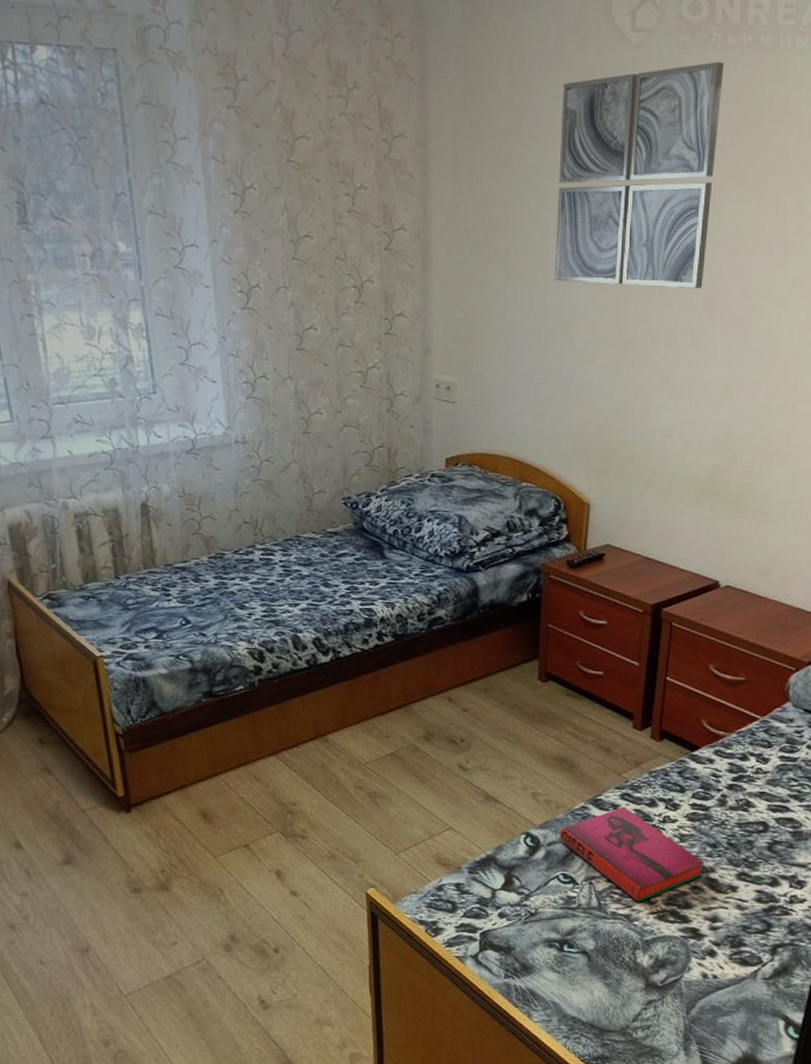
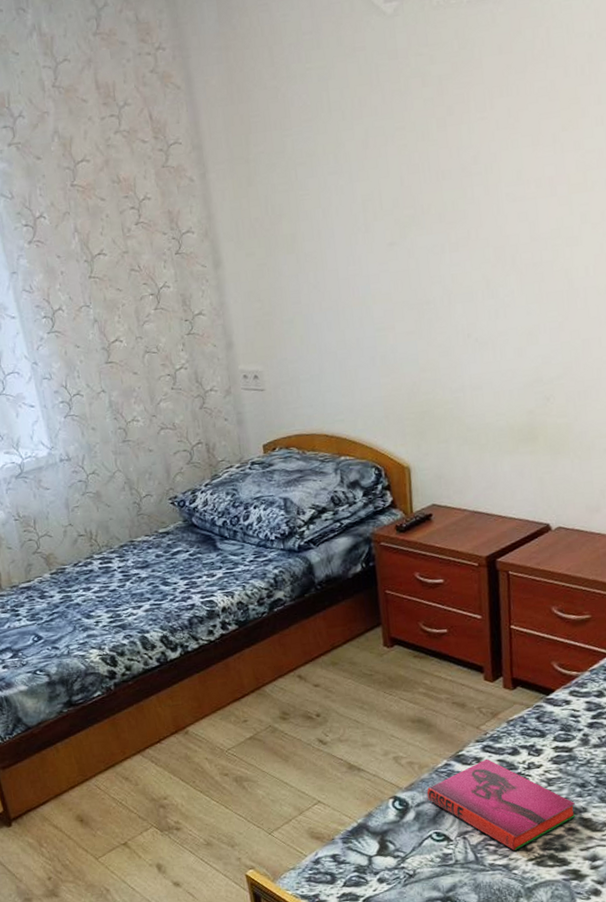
wall art: present [554,61,724,288] -> none [325,15,491,257]

